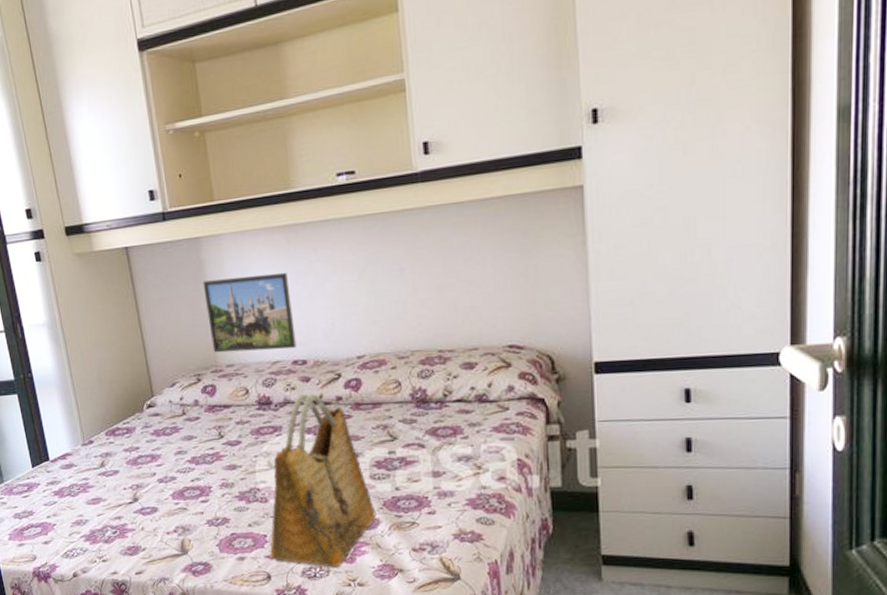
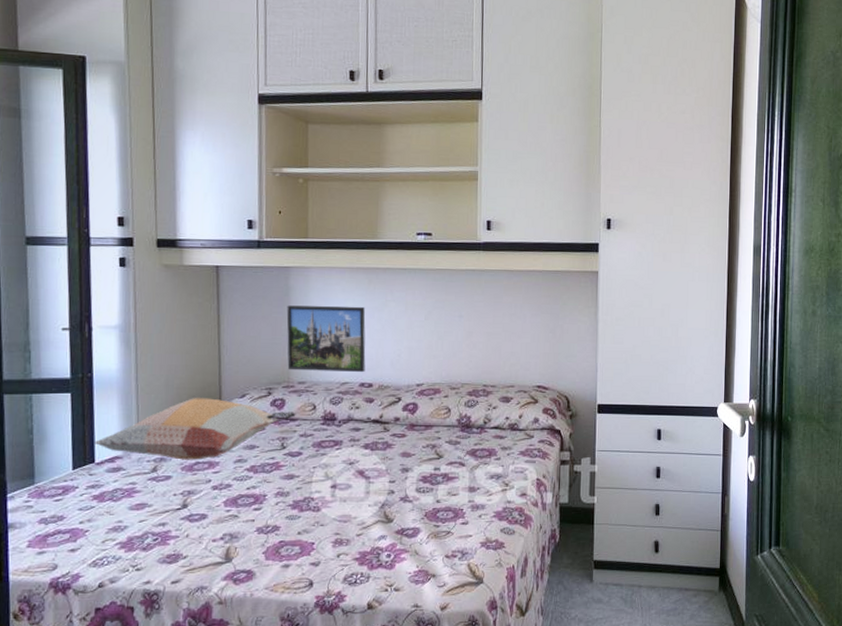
decorative pillow: none [45,389,229,454] -> present [94,398,296,460]
grocery bag: present [270,393,376,567] -> none [315,412,418,574]

